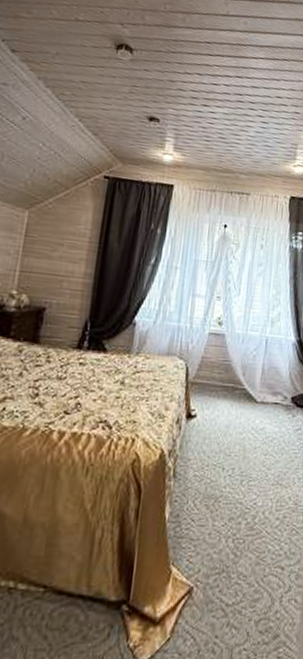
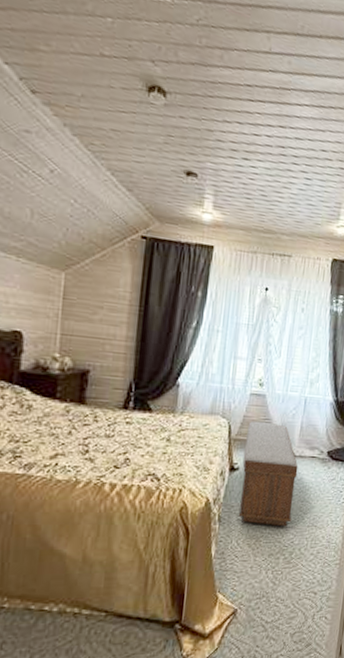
bench: none [195,362,261,485] -> present [238,421,299,527]

